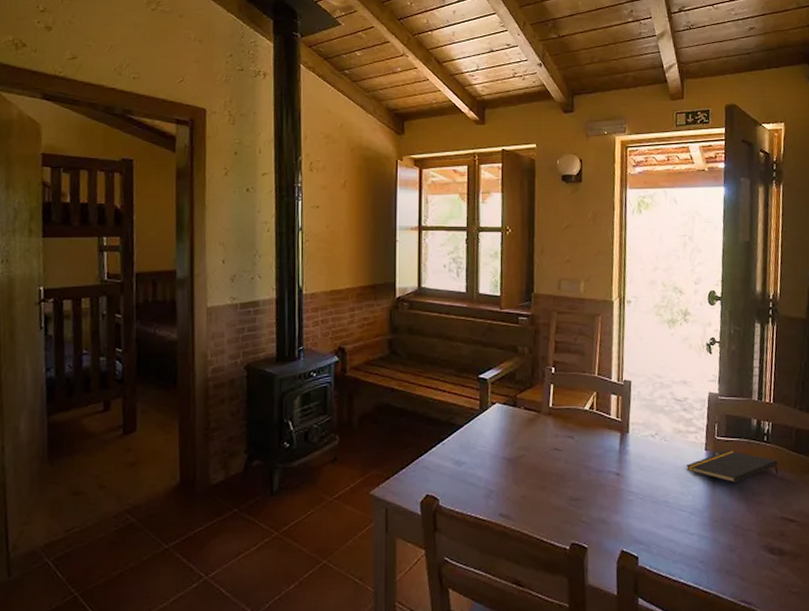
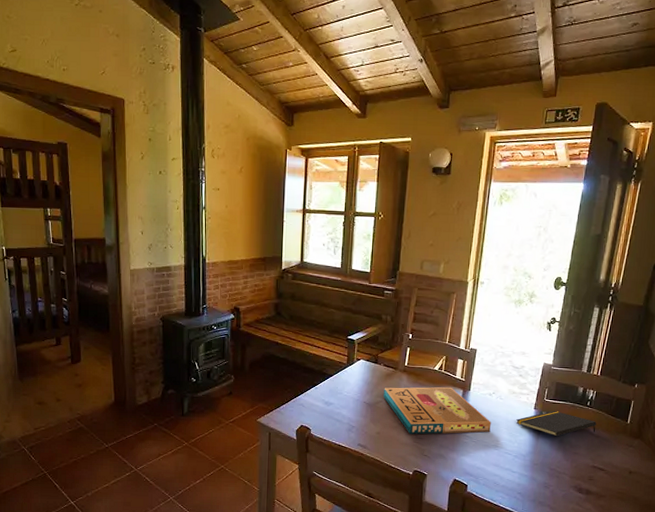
pizza box: none [526,430,658,496] -> present [384,387,491,435]

